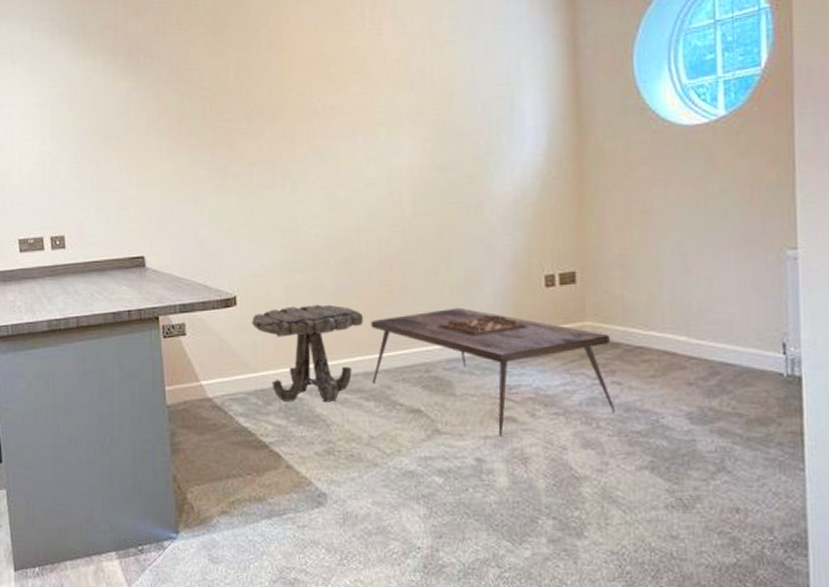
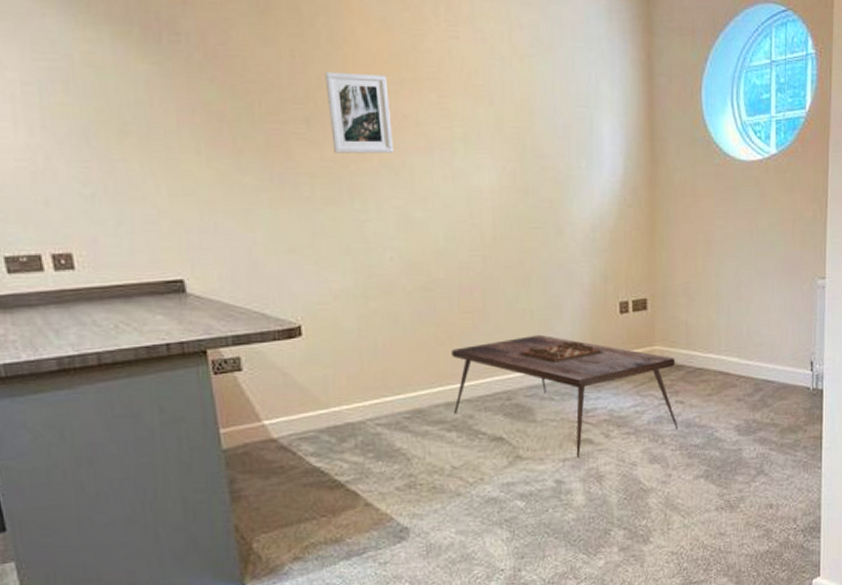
side table: present [252,304,364,403] -> none [320,333,444,437]
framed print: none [264,73,321,144] -> present [325,72,393,154]

